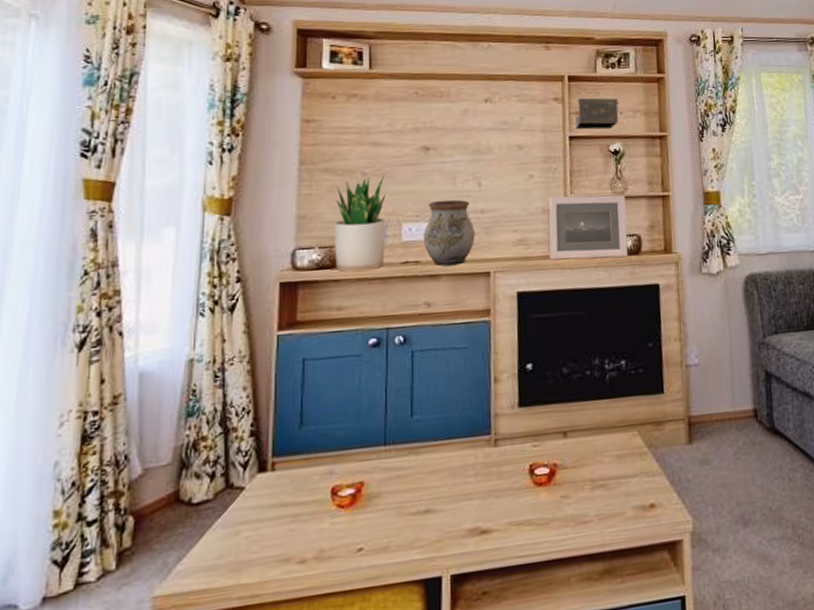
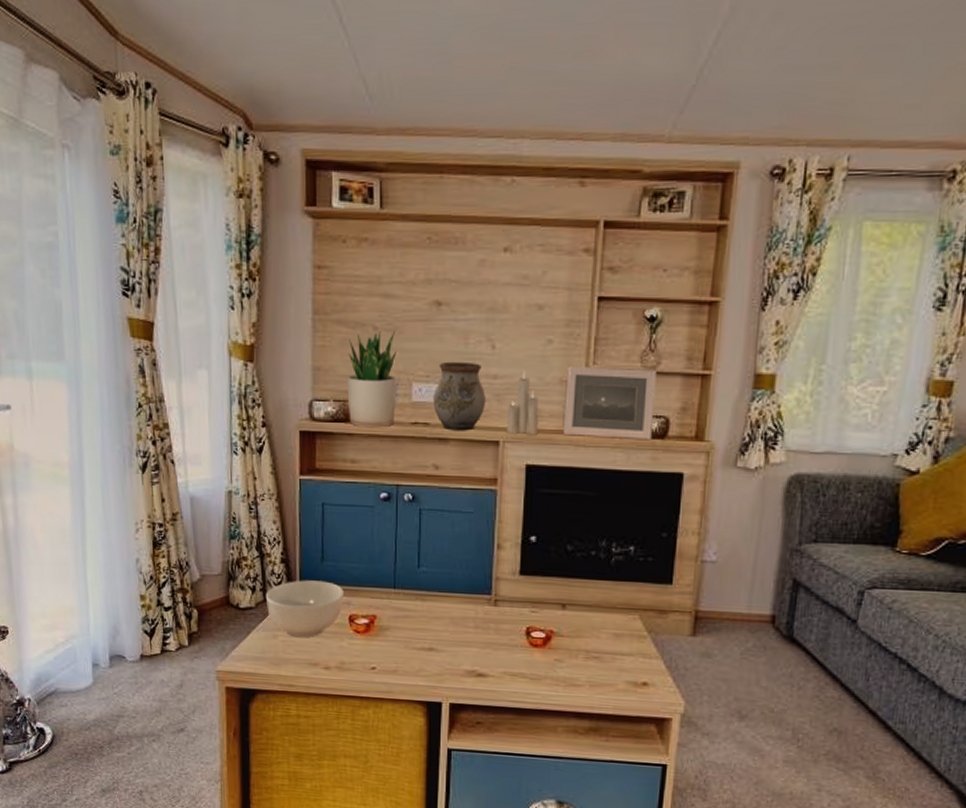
bowl: none [227,450,327,529] -> present [265,580,345,638]
candle: none [495,204,527,265] -> present [505,371,539,437]
decorative box: present [575,98,619,130] -> none [606,249,663,290]

